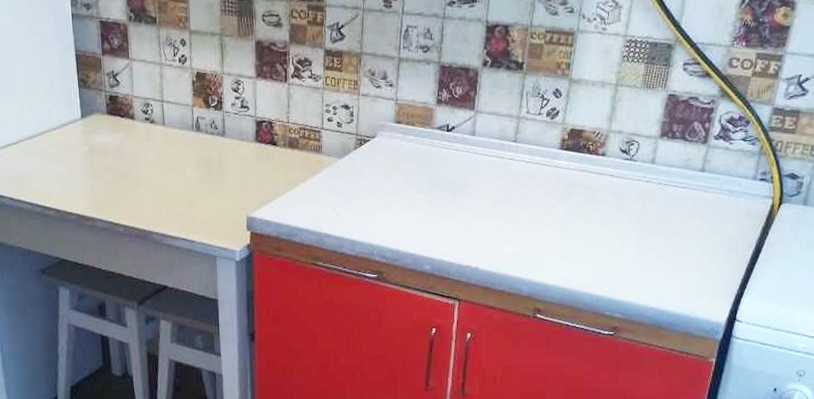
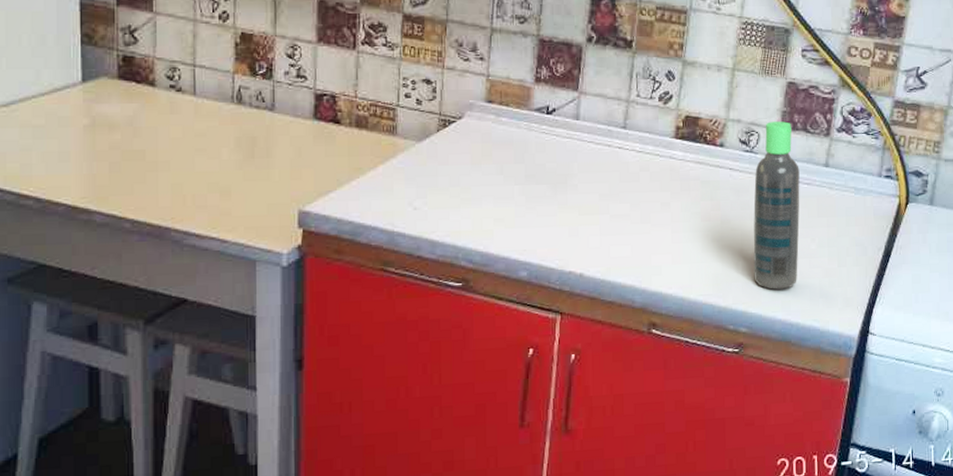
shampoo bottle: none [629,131,676,282] -> present [753,121,800,290]

